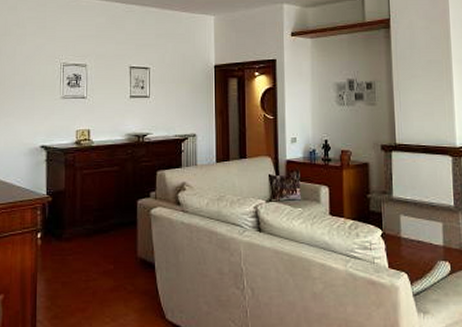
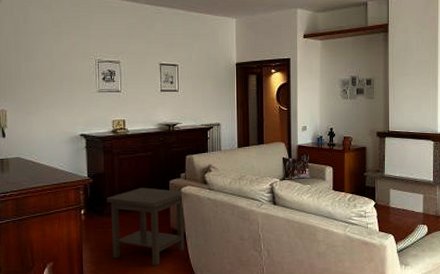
side table: none [66,208,154,304] -> present [107,188,185,266]

